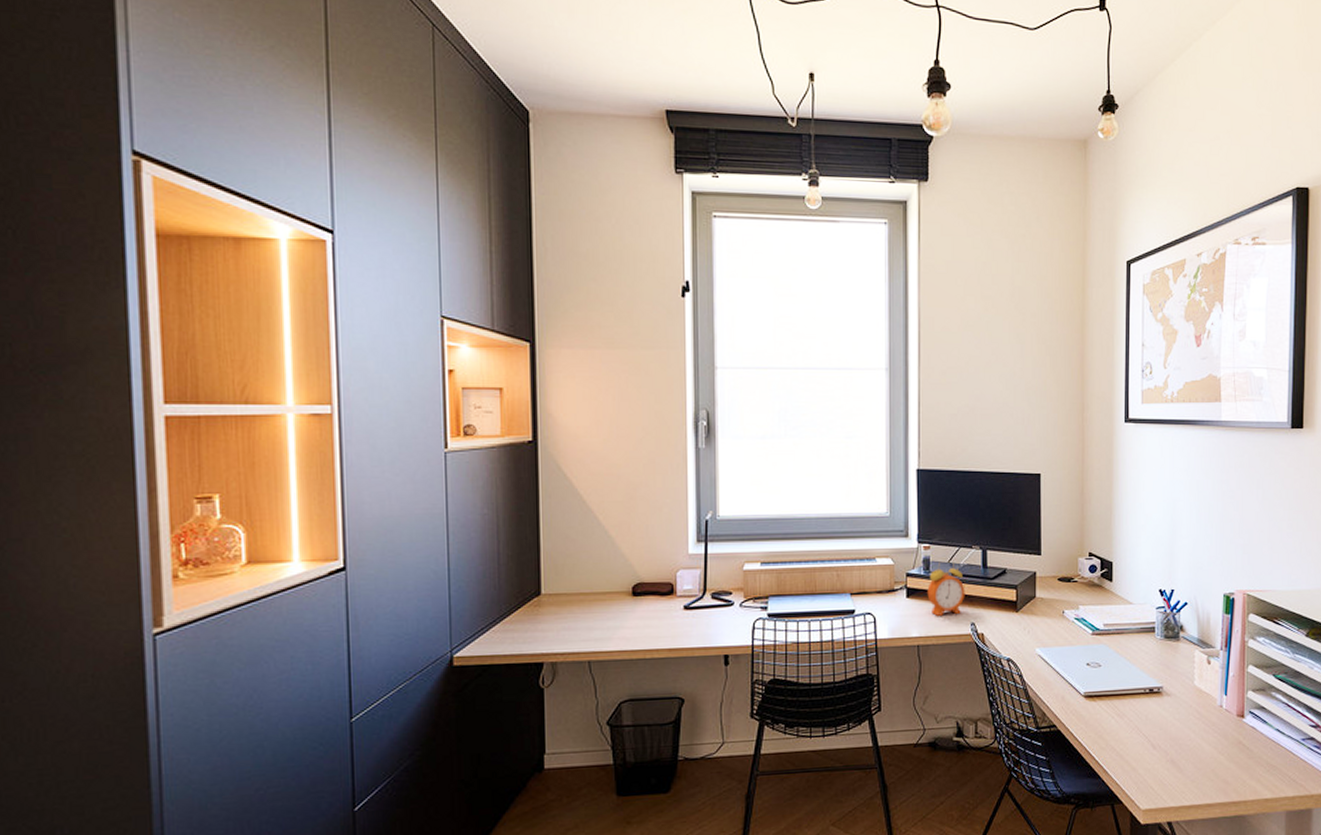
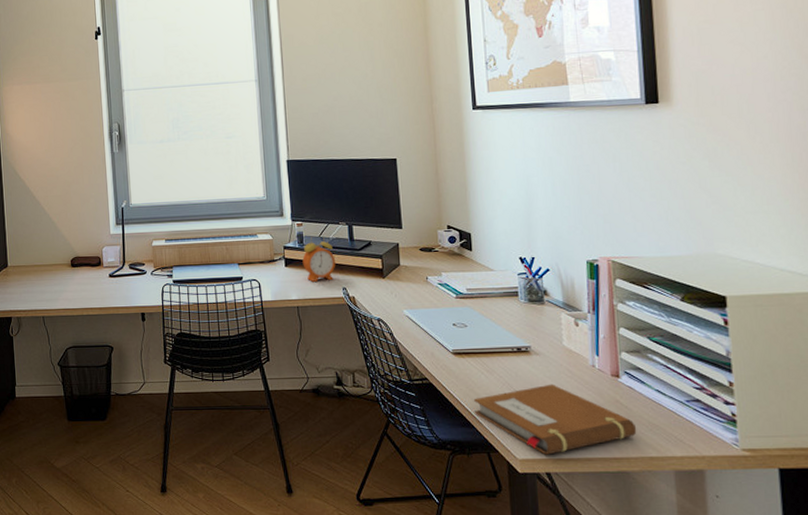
notebook: none [1101,726,1256,803] -> present [473,384,637,455]

